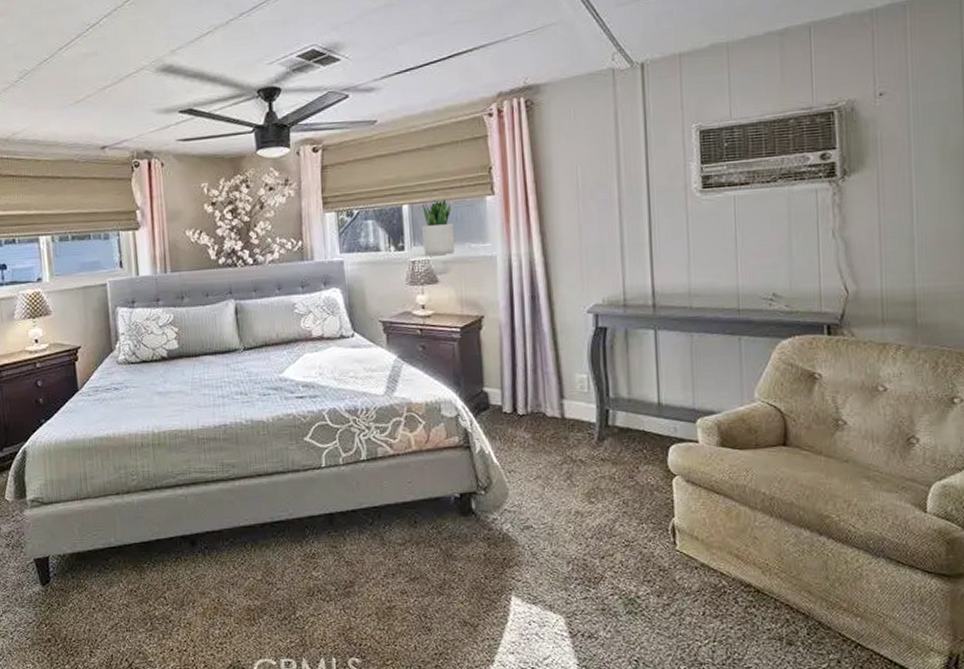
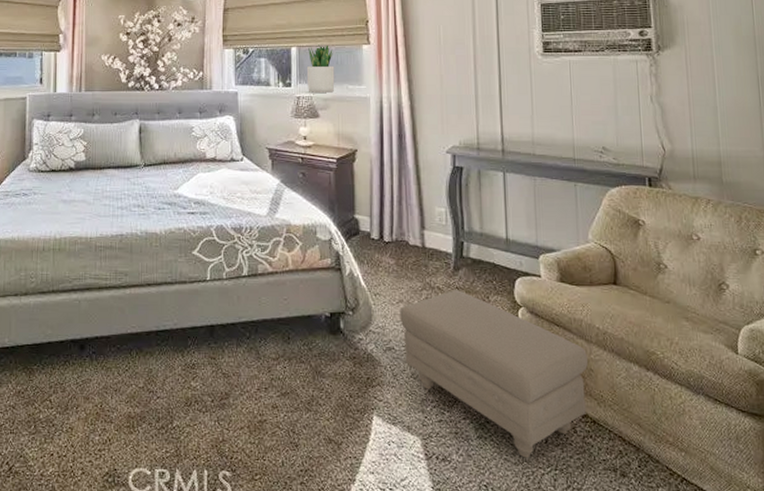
ottoman: none [538,461,753,631] -> present [400,290,589,458]

